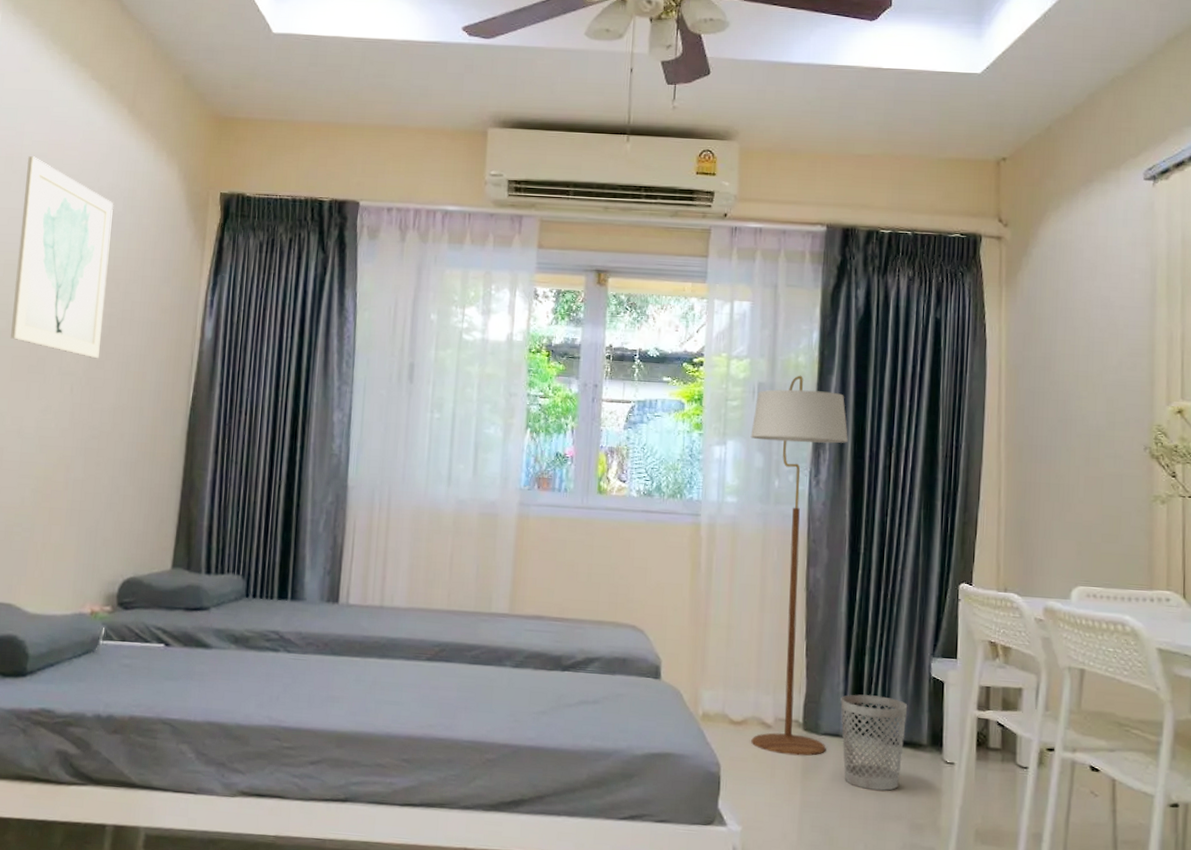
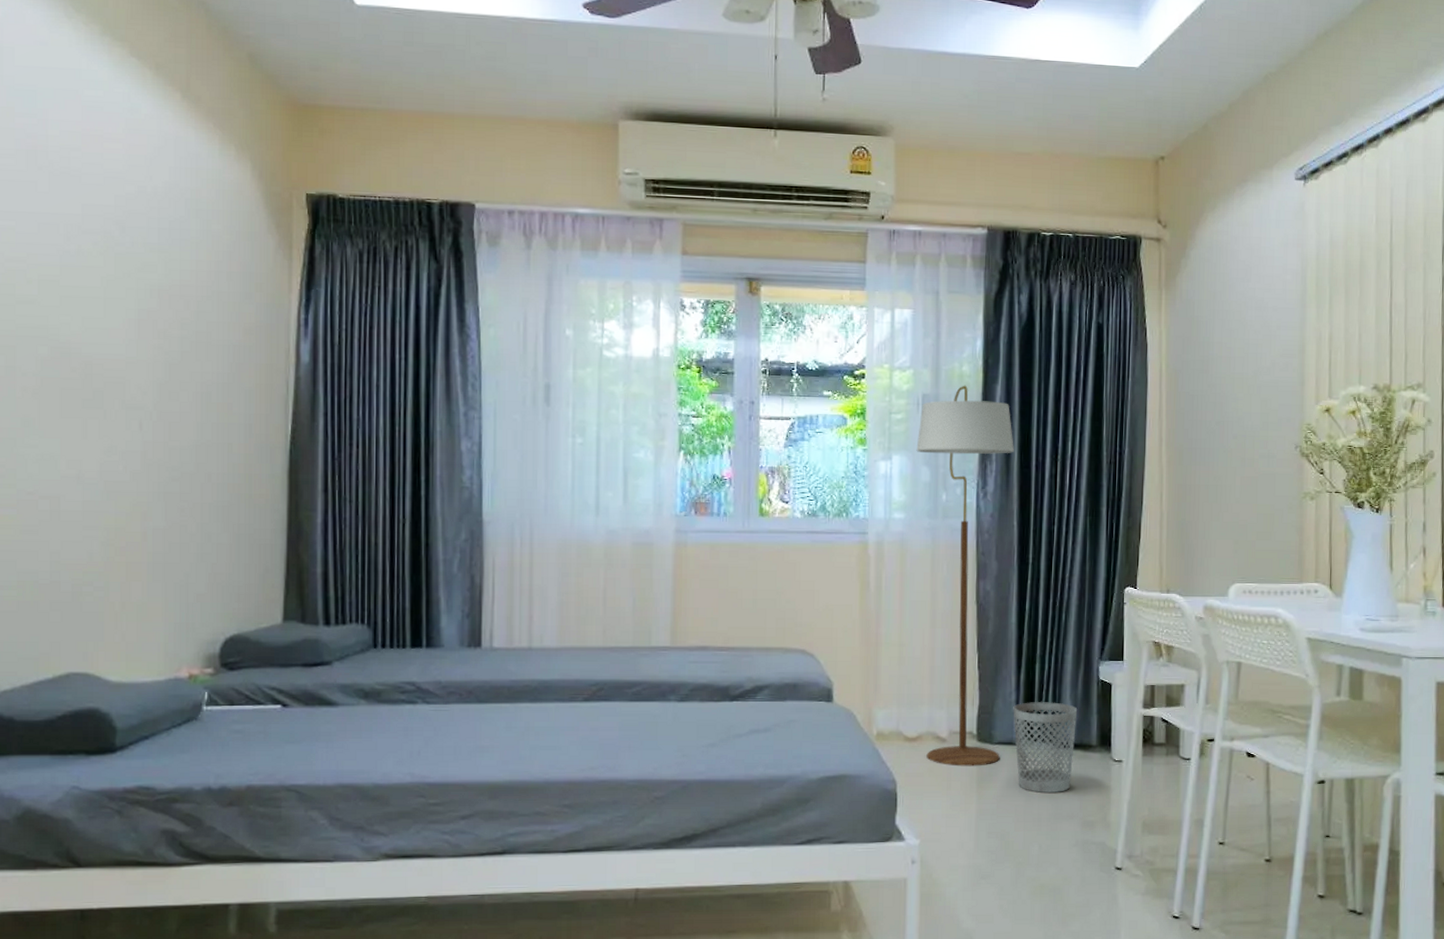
wall art: present [11,156,114,359] -> none [54,149,174,390]

